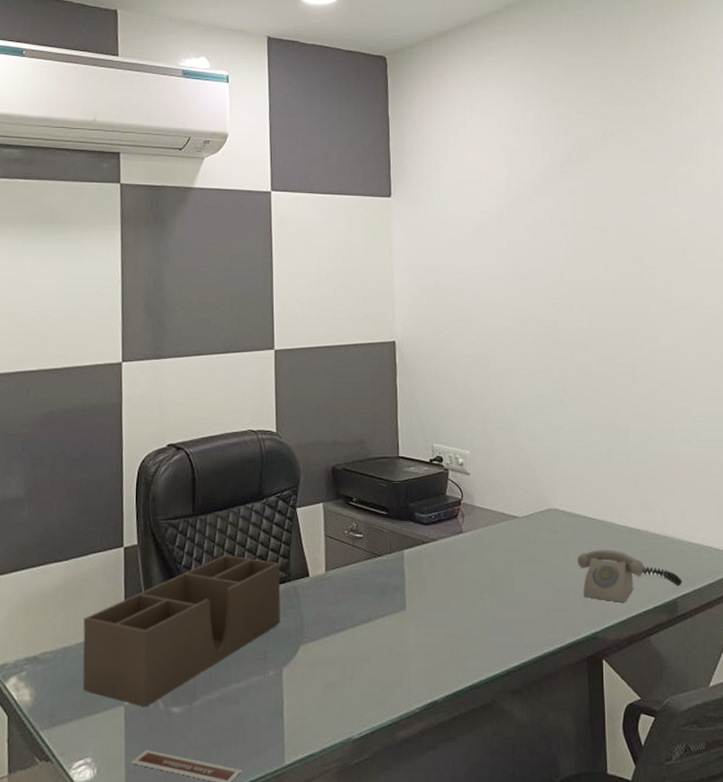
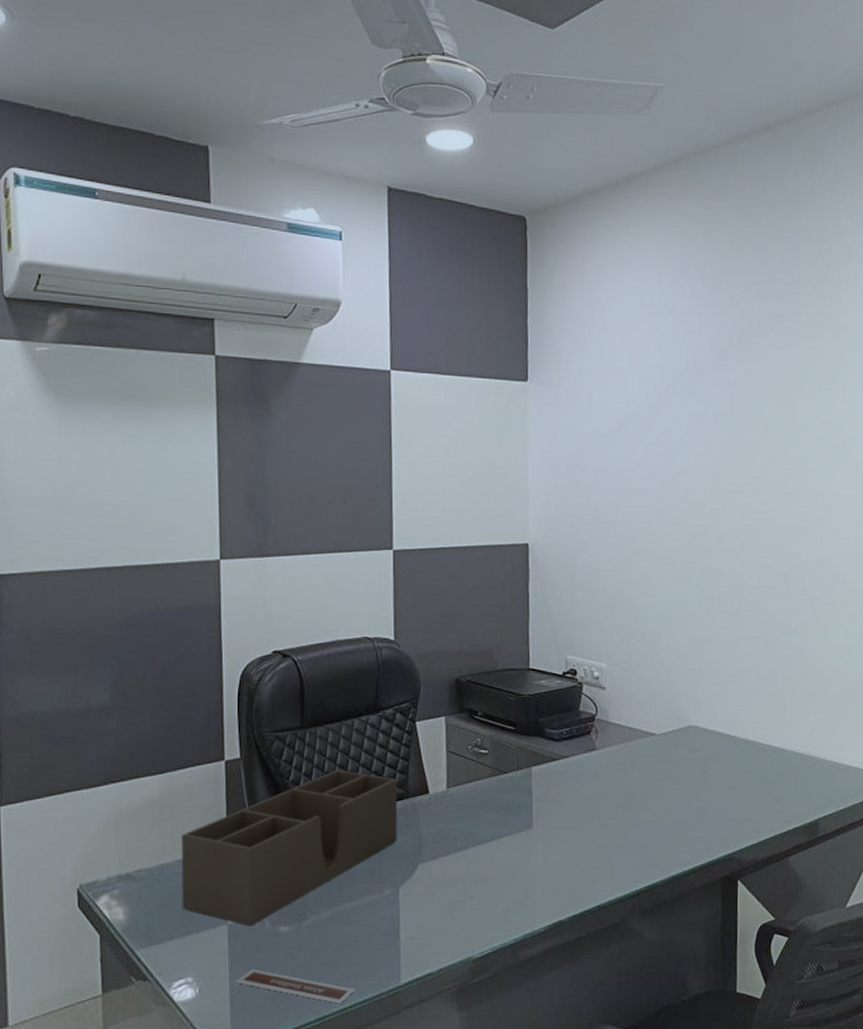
telephone: present [577,549,682,602] -> none [716,768,825,823]

